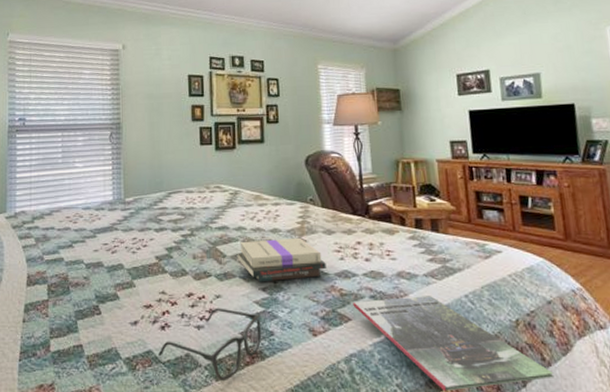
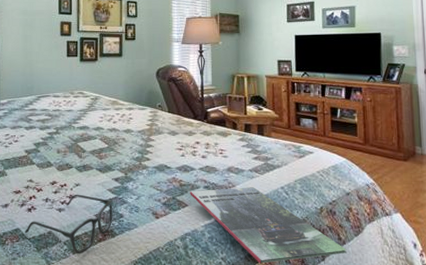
books: present [238,237,326,282] -> none [96,137,169,174]

